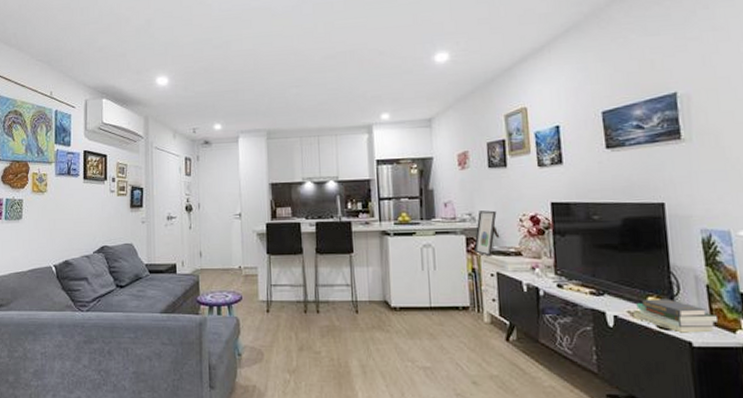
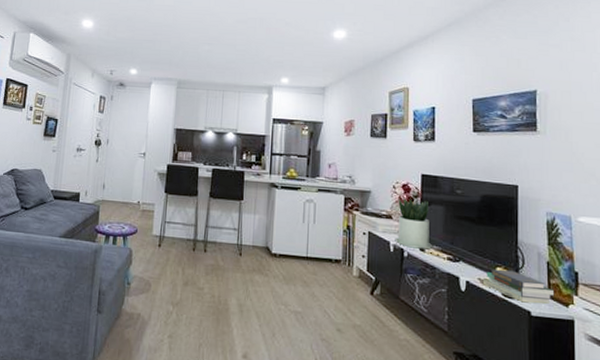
picture frame: present [474,210,500,257] -> none [351,174,374,217]
planter: none [527,230,572,286] -> present [395,197,433,250]

